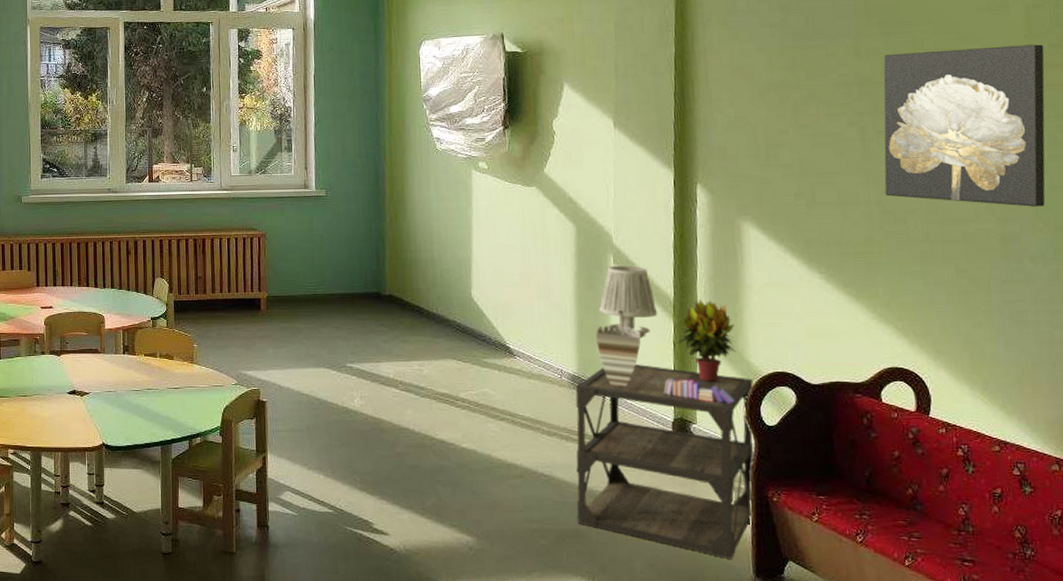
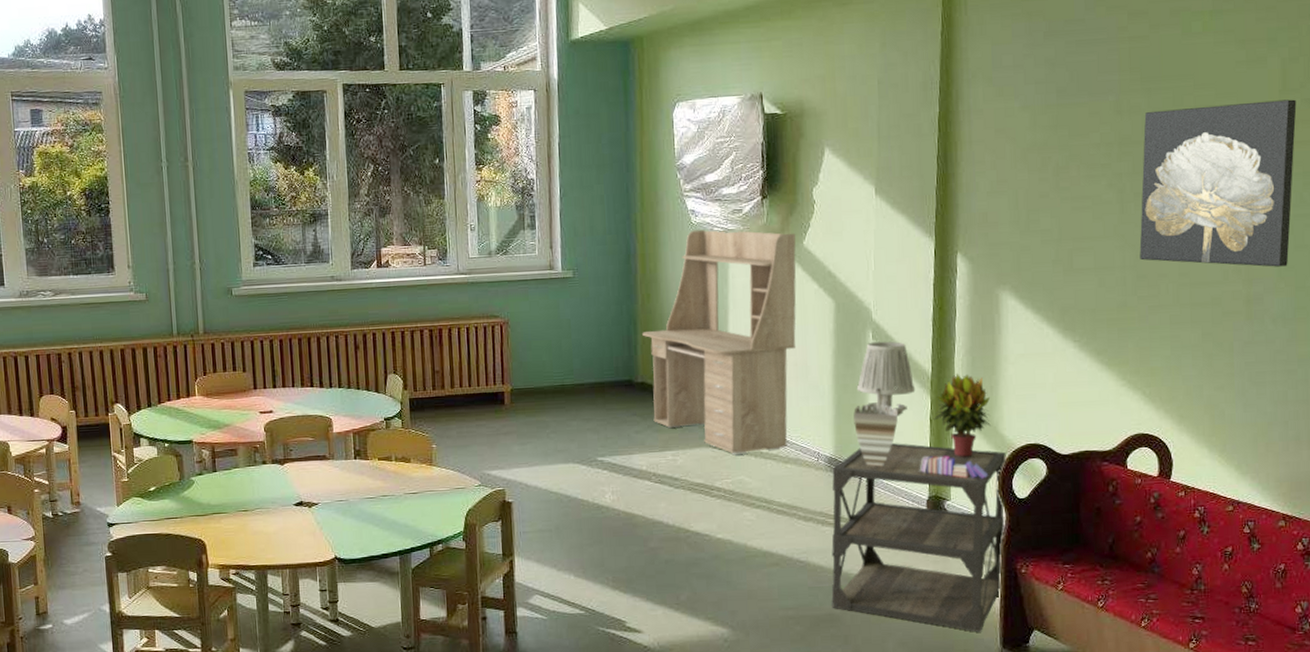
computer desk: none [390,155,538,368] -> present [642,229,797,455]

